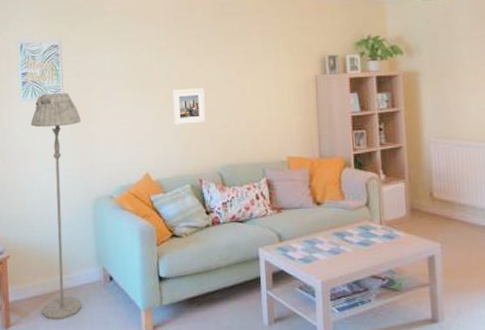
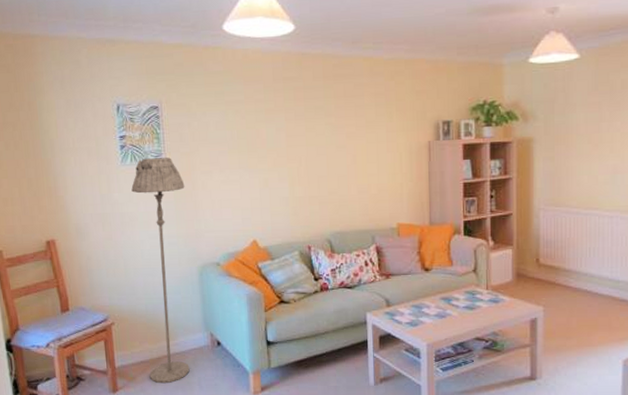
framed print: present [172,88,206,126] -> none [280,154,315,192]

